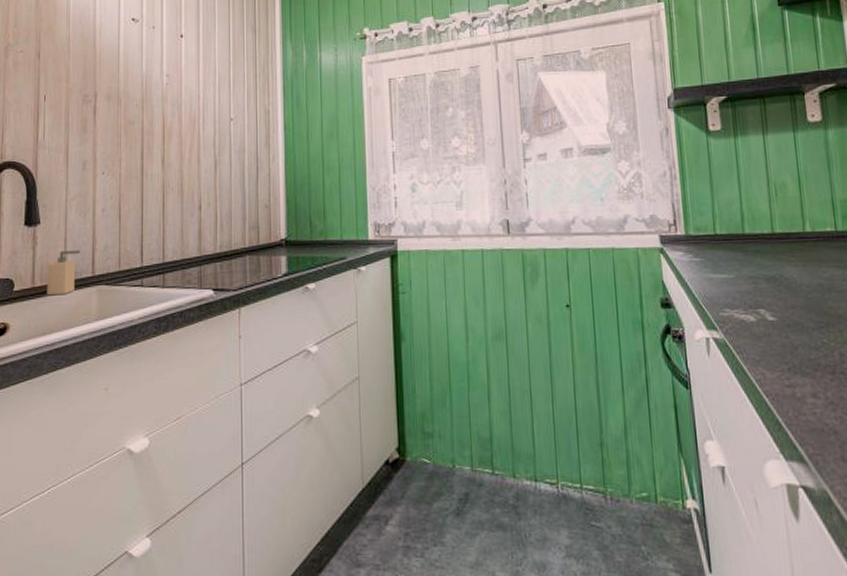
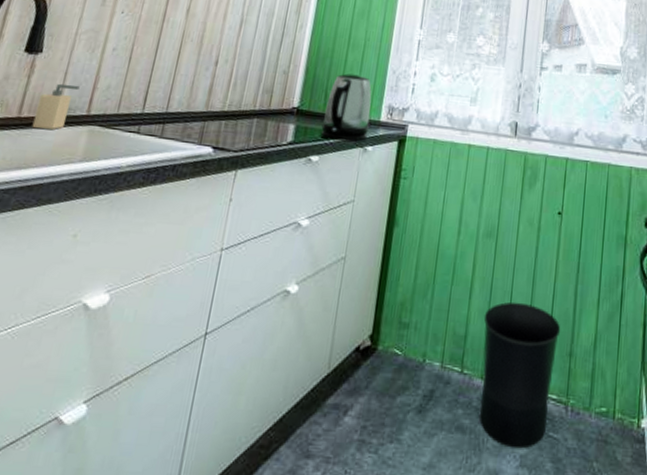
kettle: none [312,197,359,266] -> present [320,73,372,143]
waste bin: none [506,399,588,539] -> present [480,301,561,448]

